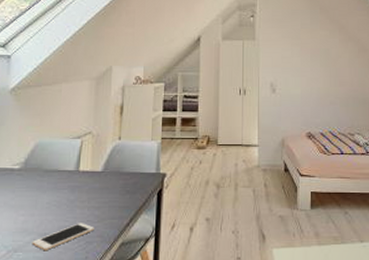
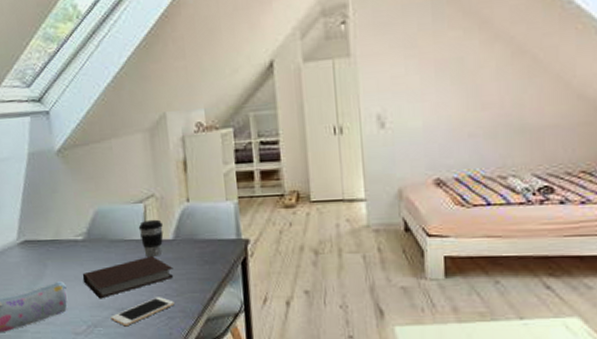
notebook: none [11,186,98,225] -> present [82,256,174,299]
coffee cup: none [73,153,95,186] -> present [138,219,164,257]

